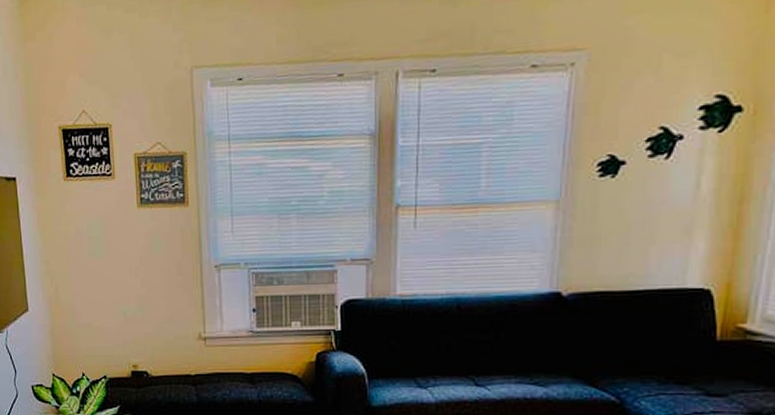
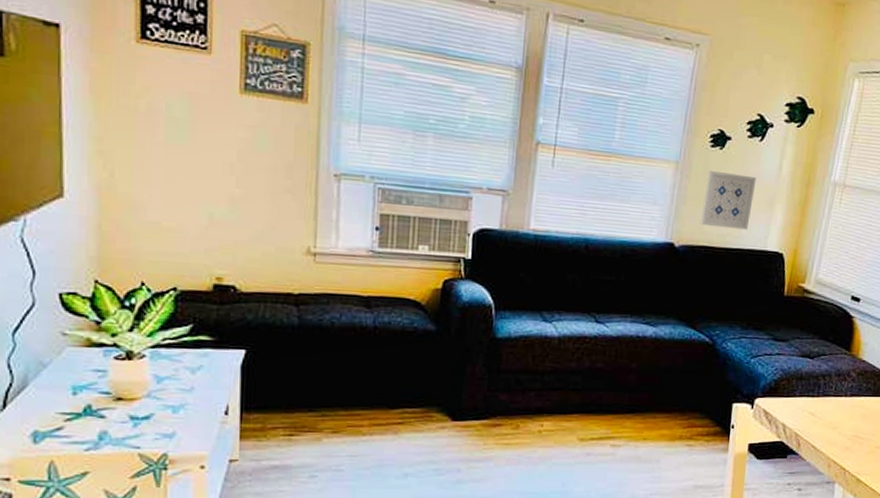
wall art: none [592,202,665,269] -> present [700,170,757,230]

